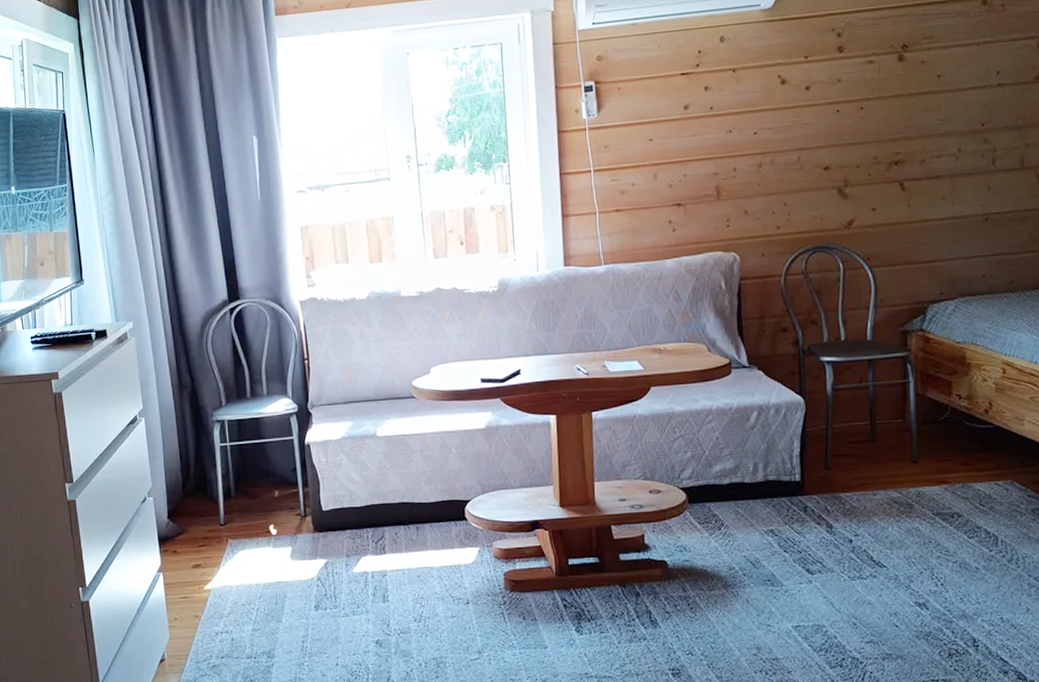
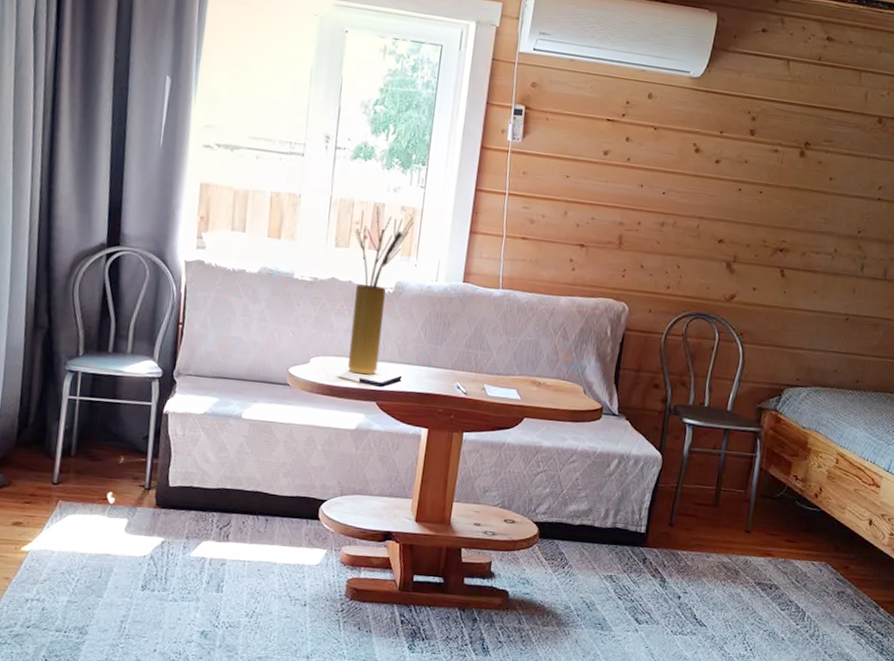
vase: none [450,211,505,375] -> present [347,206,414,375]

